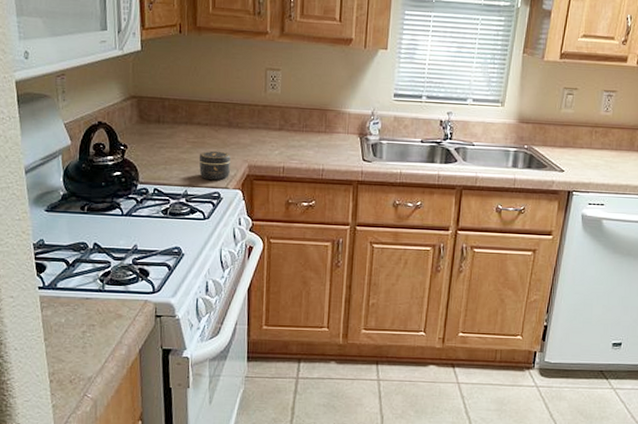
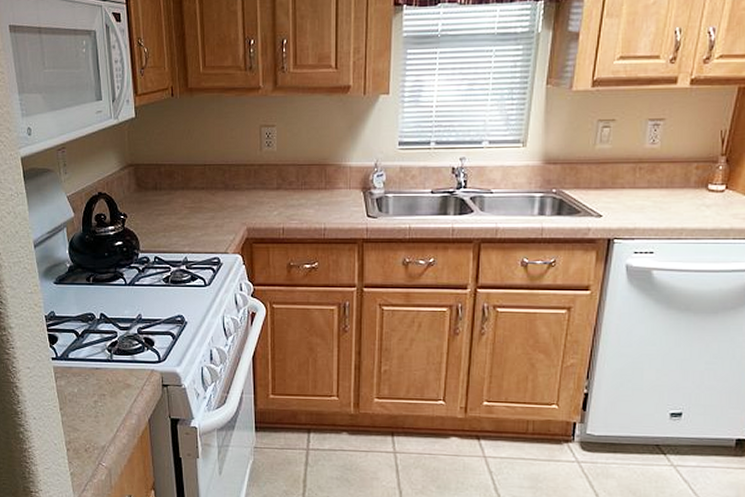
jar: present [198,150,231,181] -> none [197,215,228,246]

